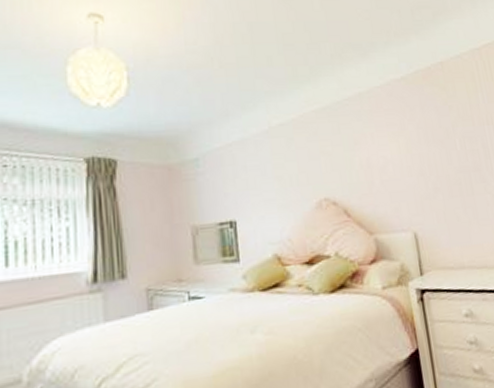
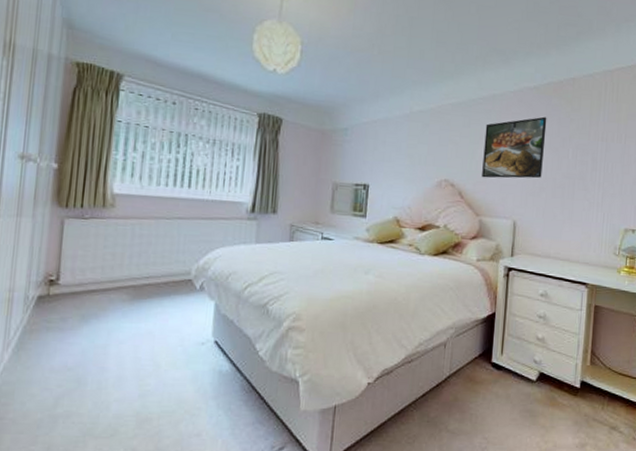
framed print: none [358,108,433,189] -> present [482,116,547,179]

